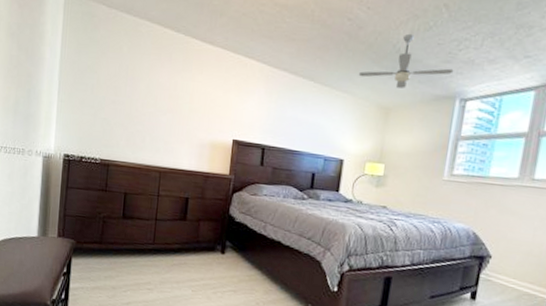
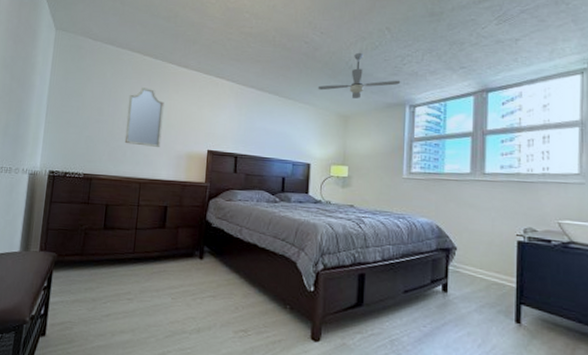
home mirror: none [143,65,187,134] -> present [124,87,165,147]

